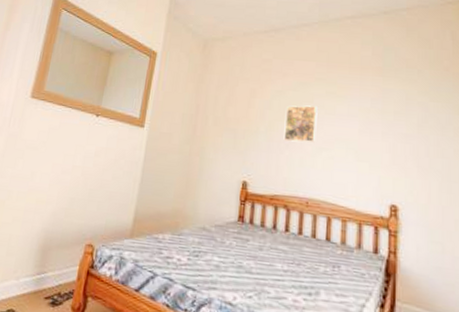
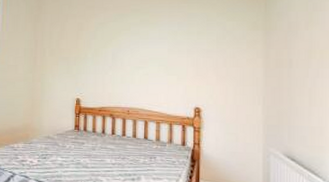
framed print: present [283,105,318,143] -> none [107,33,134,64]

